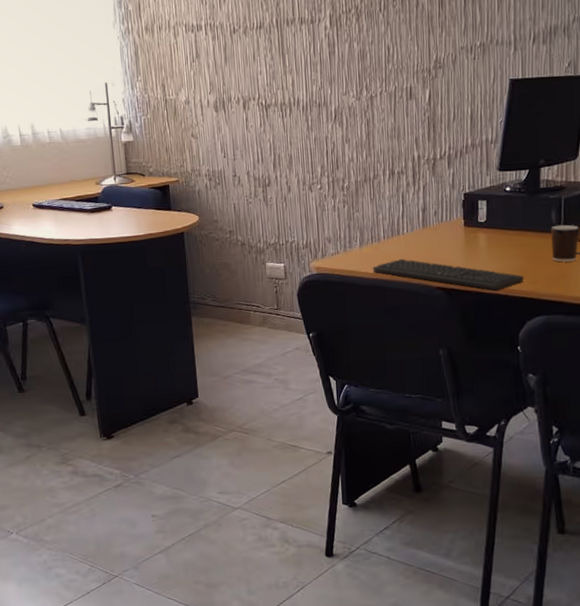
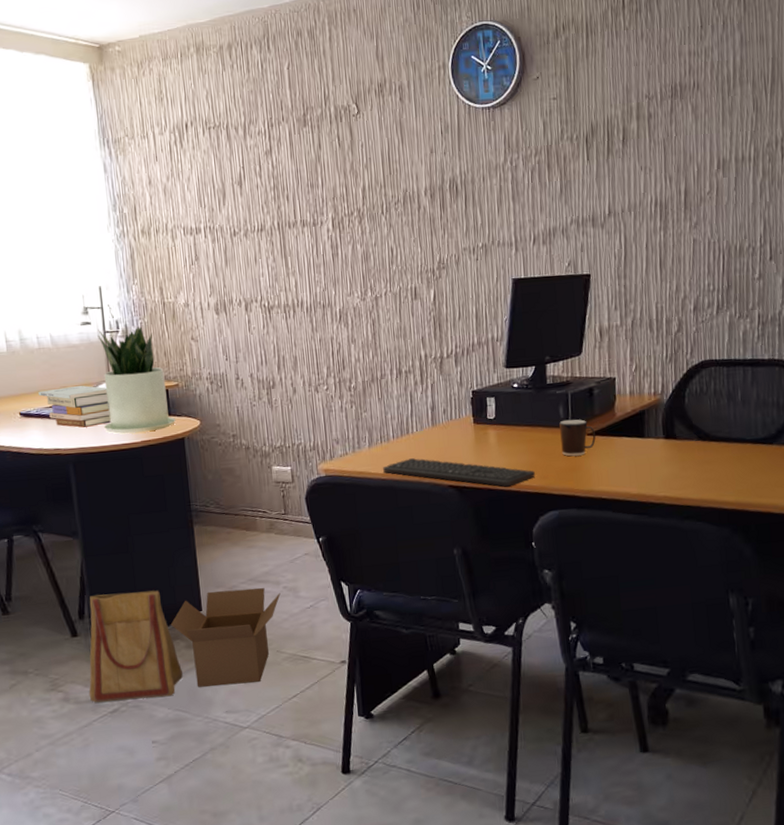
books: none [49,179,116,220] -> present [38,385,111,428]
shopping bag: none [95,376,180,477] -> present [88,590,183,703]
planter: none [103,123,176,227] -> present [97,326,176,434]
carton: none [169,378,272,469] -> present [170,587,281,687]

